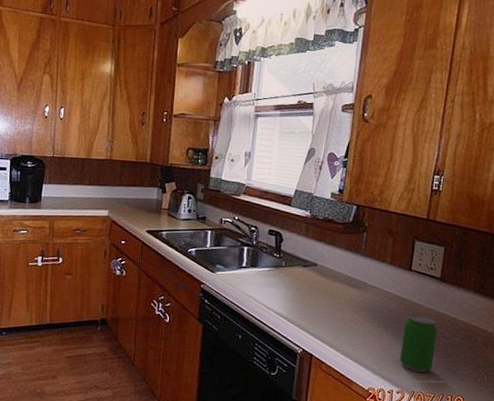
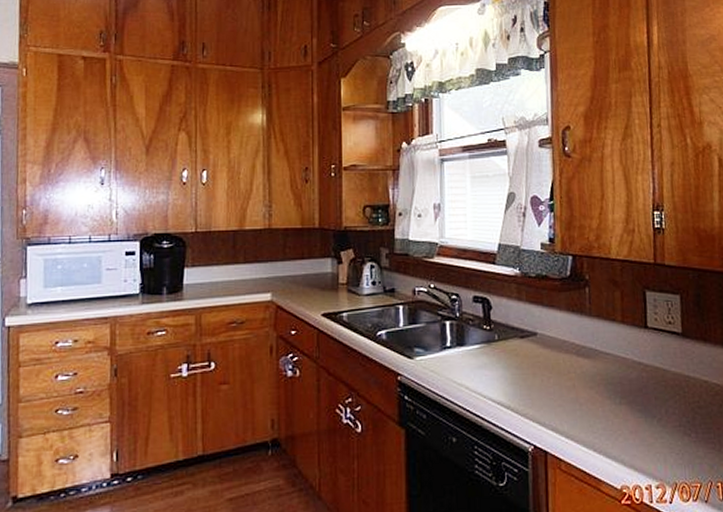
beverage can: present [400,314,438,373] -> none [650,382,693,458]

